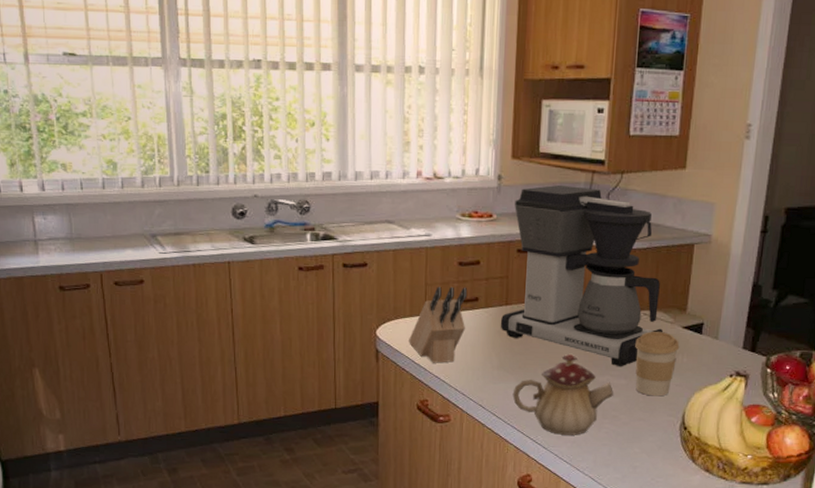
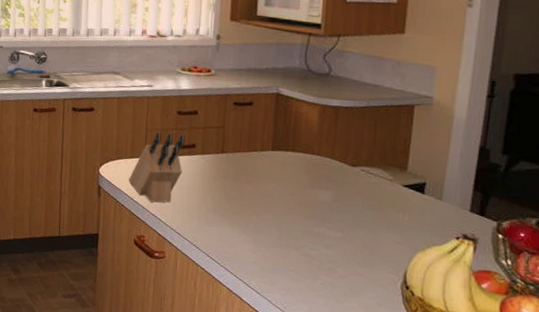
coffee maker: present [500,185,667,367] -> none [216,45,387,221]
teapot: present [512,354,614,435] -> none [226,204,330,284]
coffee cup: present [635,332,680,397] -> none [352,187,400,253]

